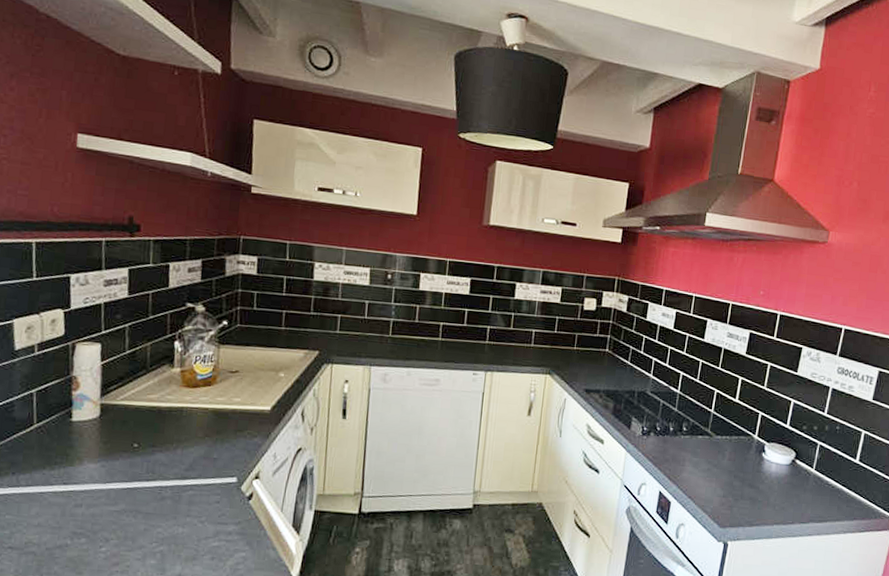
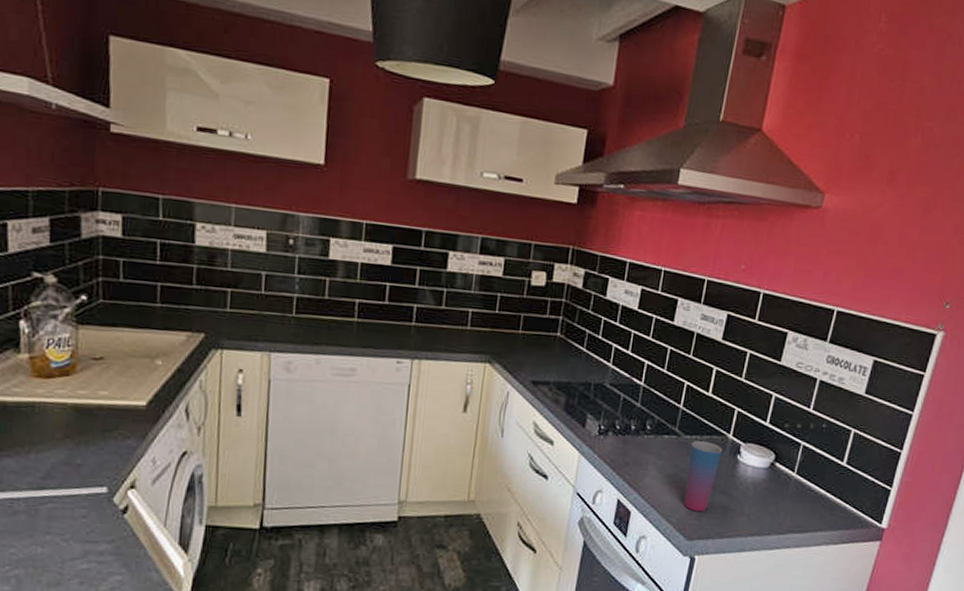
cup: none [717,441,749,503] -> present [684,441,722,512]

